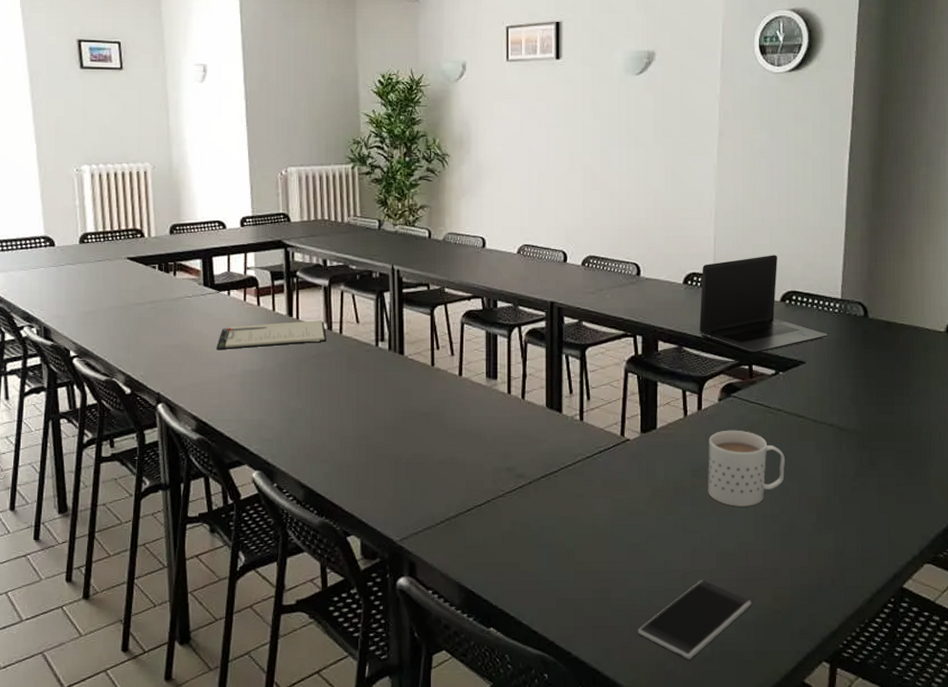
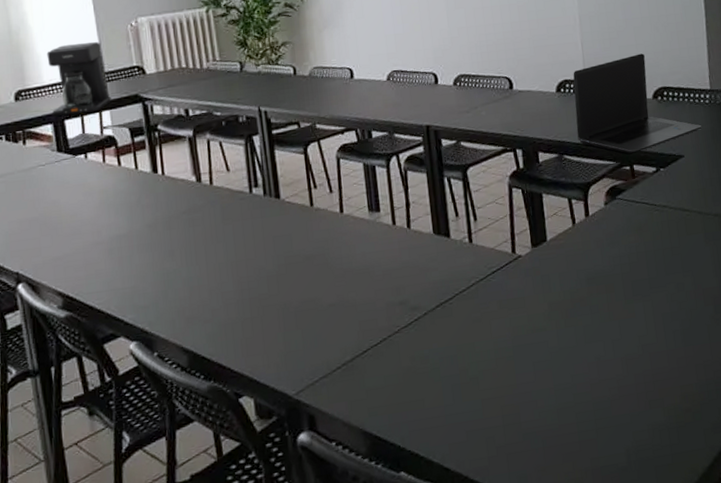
coffee maker: none [202,186,256,253] -> present [46,42,111,117]
clipboard: present [216,320,327,350] -> none [77,173,197,218]
tablet: present [637,580,752,660] -> none [551,388,662,474]
mug: present [707,430,785,507] -> none [600,232,678,310]

